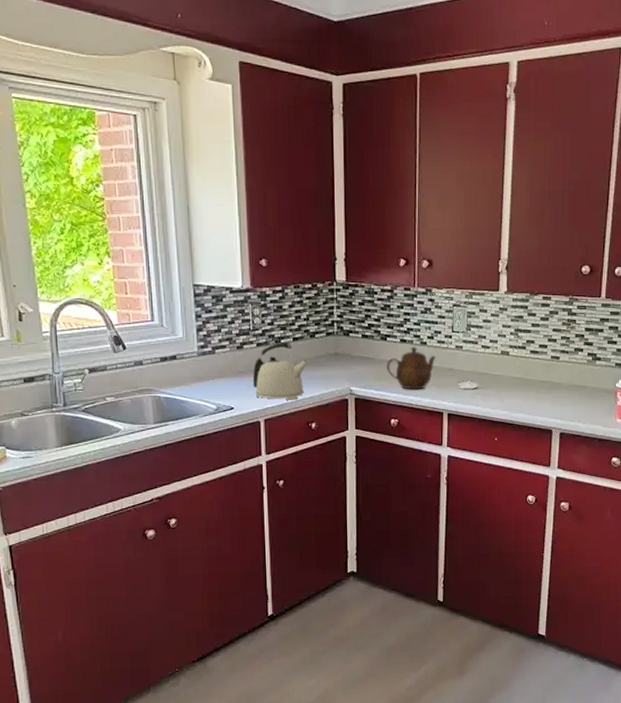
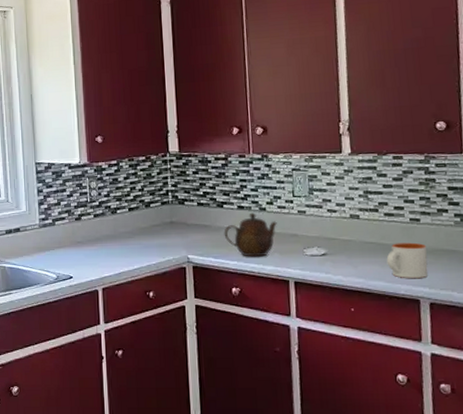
kettle: present [252,343,309,400] -> none [90,213,145,269]
mug: none [528,378,563,412] -> present [386,242,428,279]

